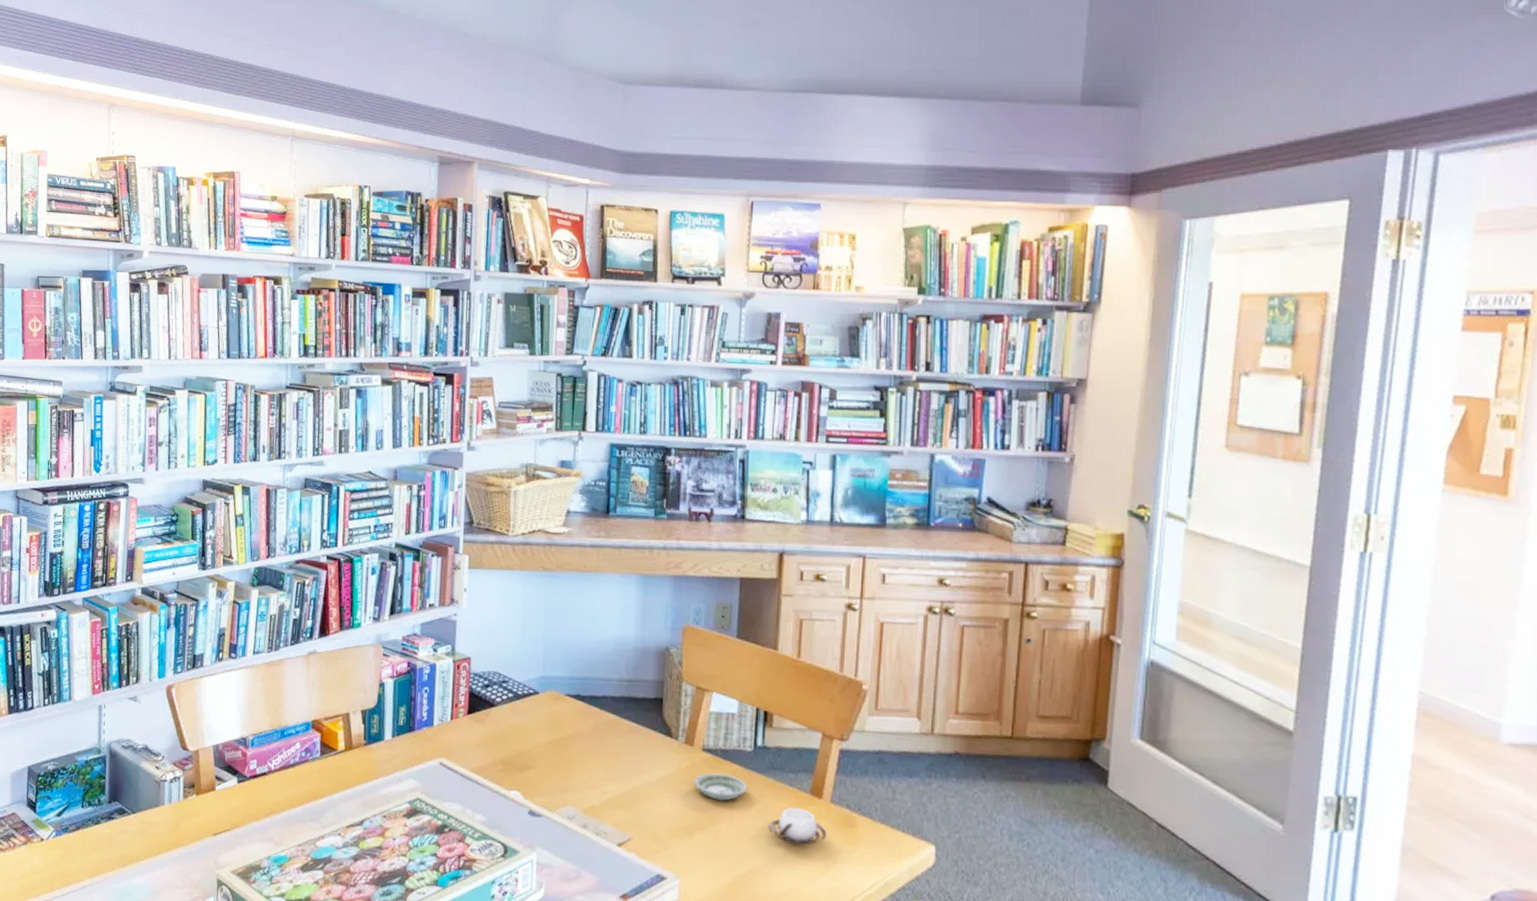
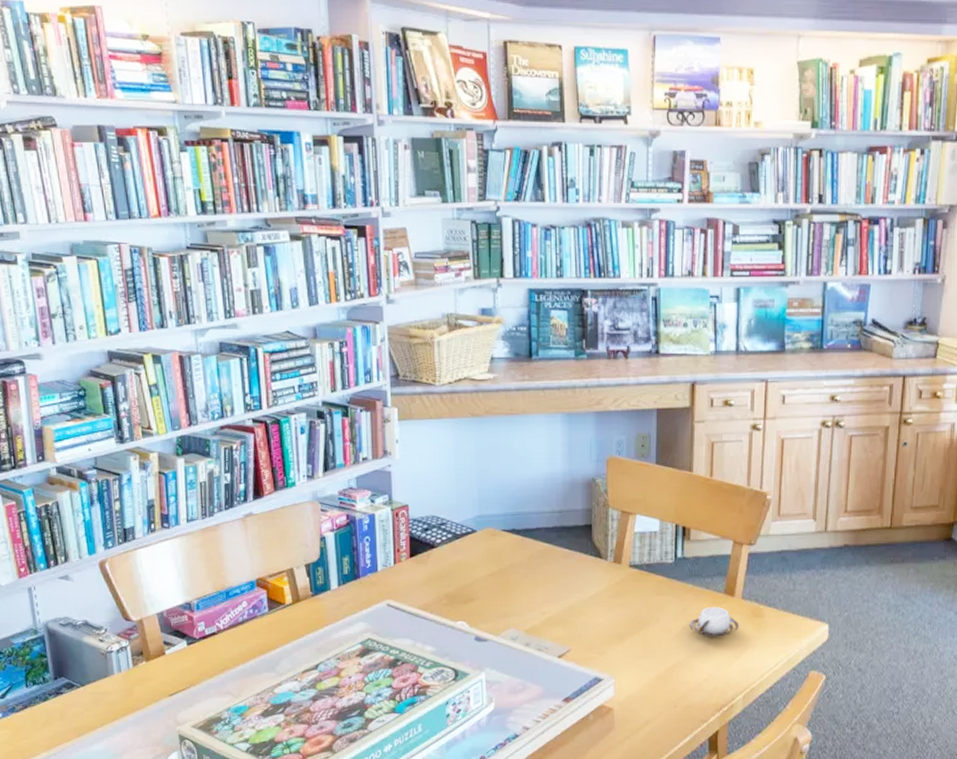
saucer: present [694,772,748,801] -> none [623,585,671,608]

